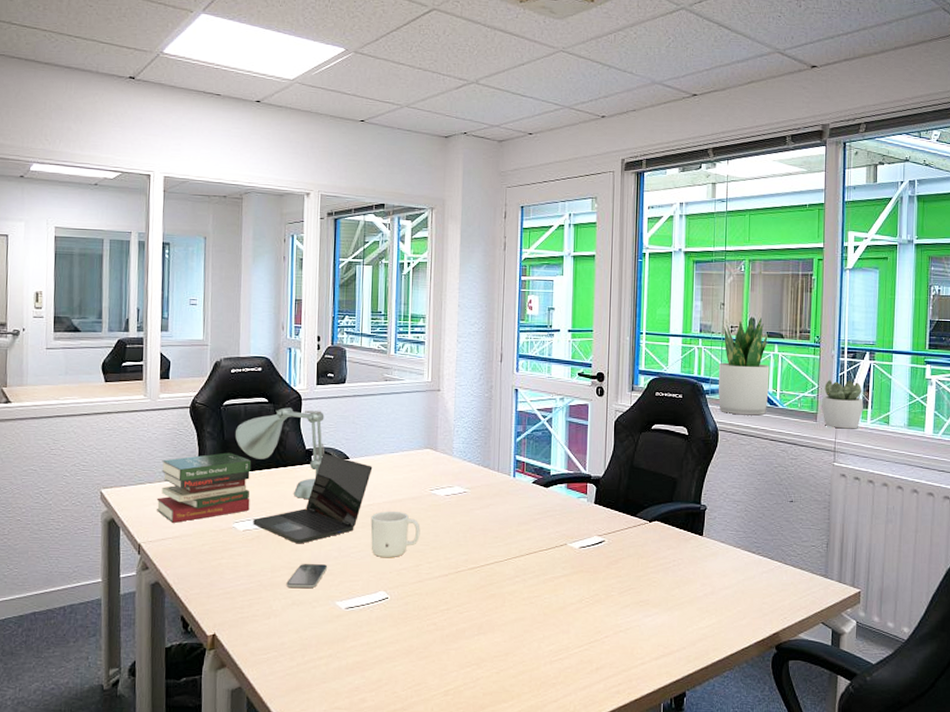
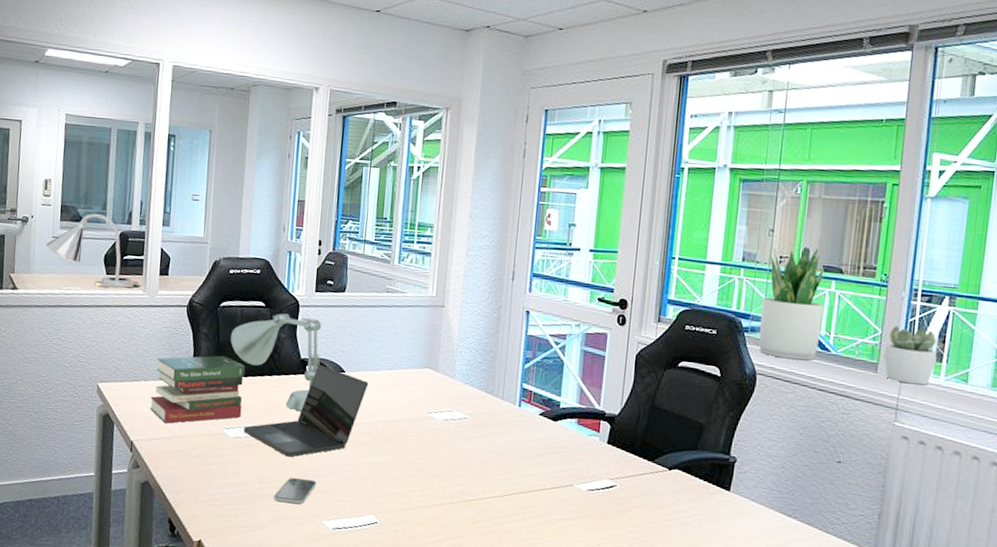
table lamp: none [39,322,141,395] -> present [45,213,141,289]
mug: present [370,510,421,558] -> none [362,431,416,481]

